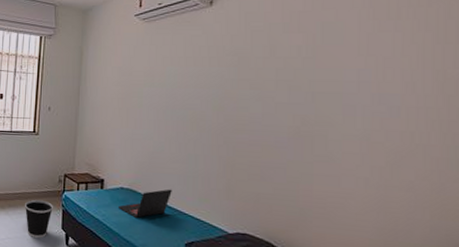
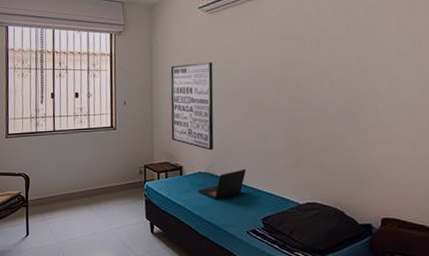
wastebasket: present [24,199,53,238] -> none [108,192,136,230]
wall art: none [95,73,145,166] -> present [170,62,214,150]

